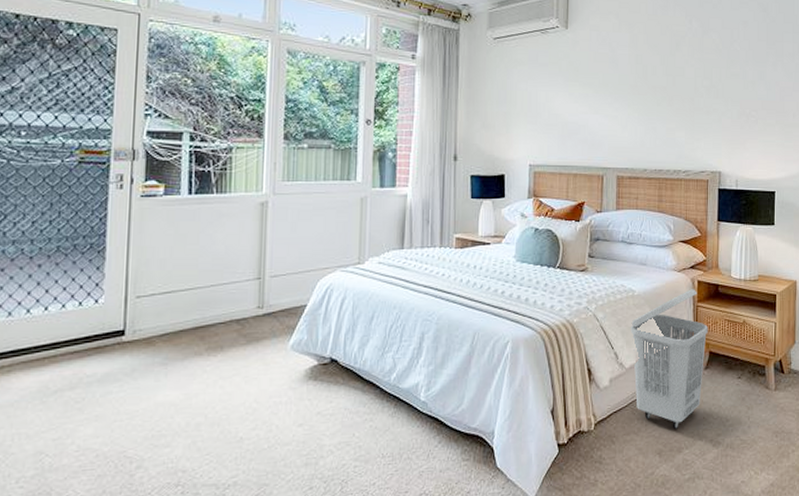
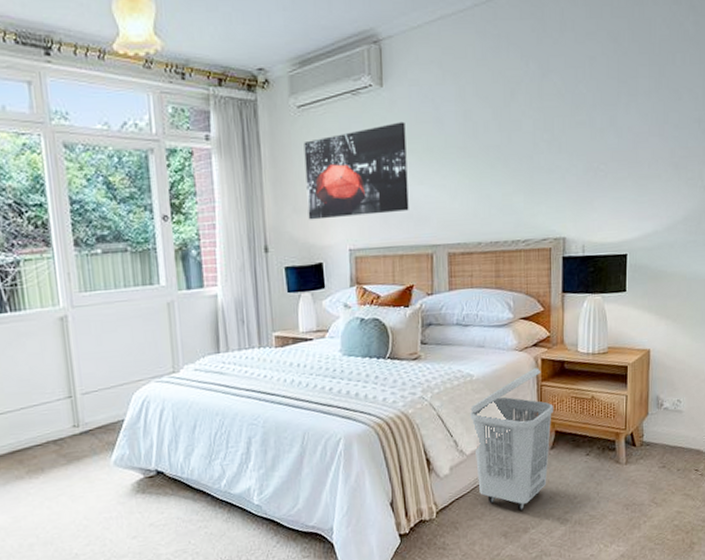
wall art: none [495,59,585,136] -> present [304,121,409,220]

